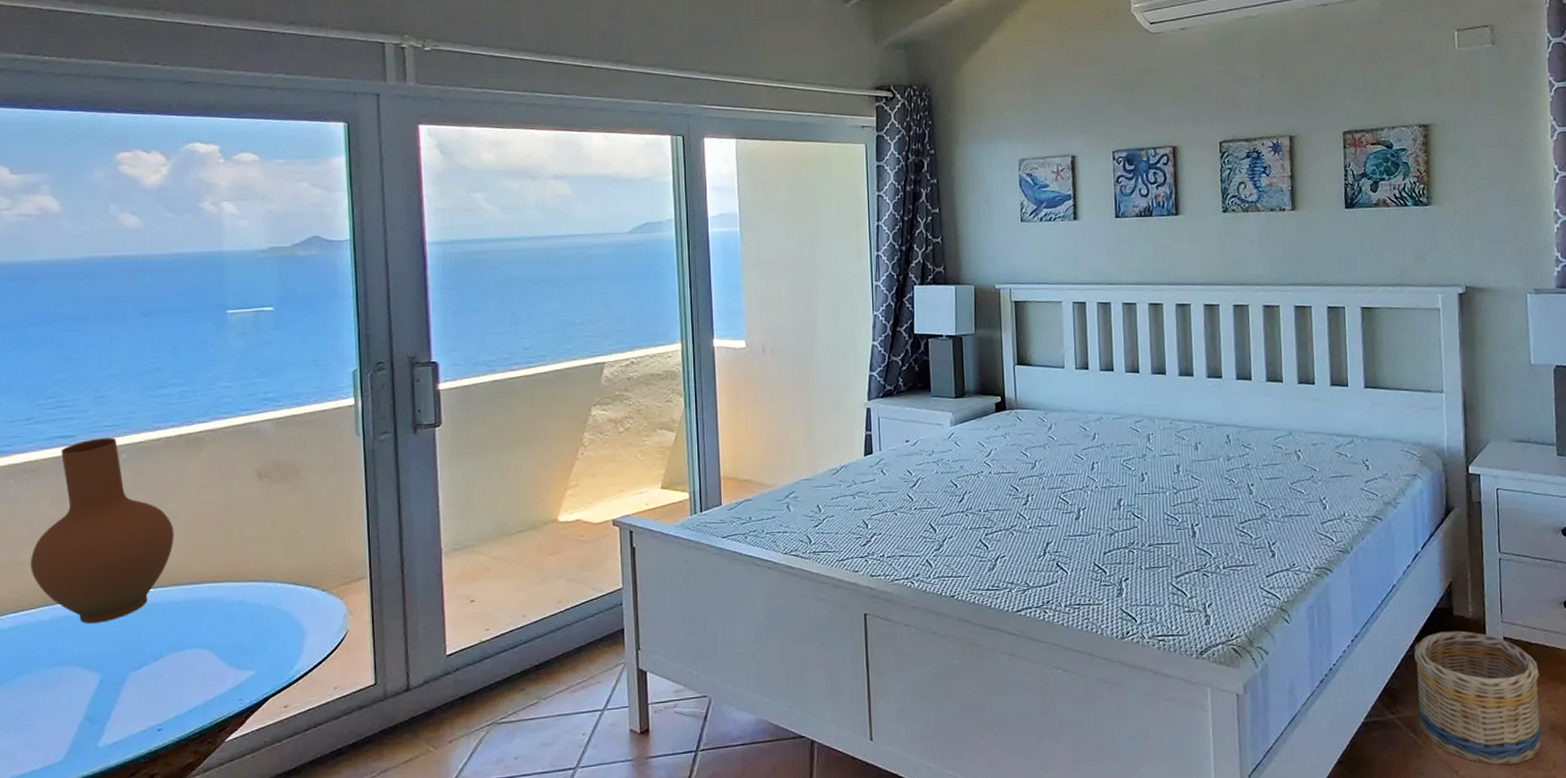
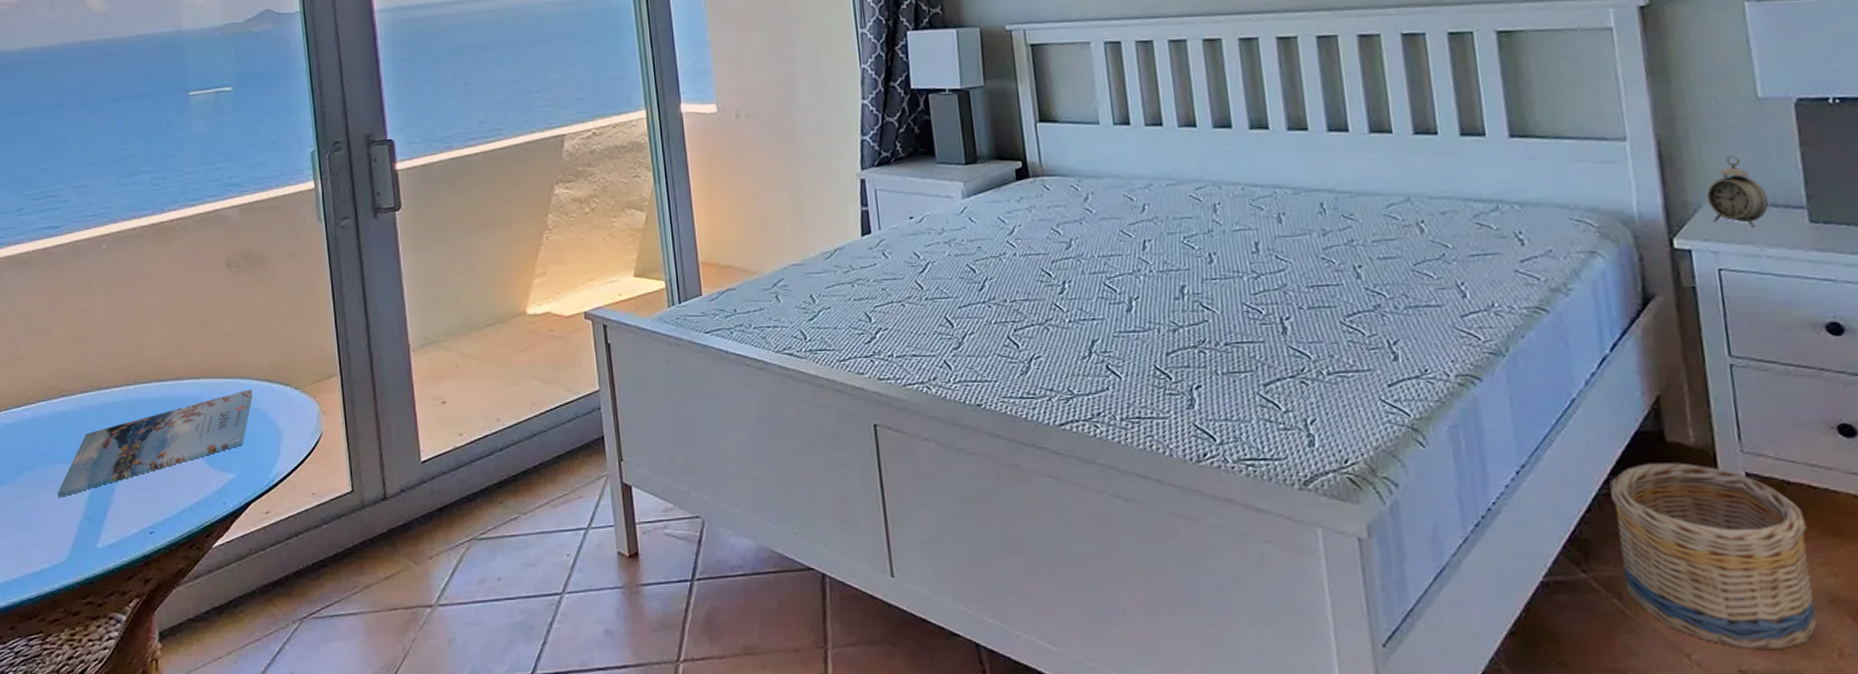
vase: present [30,438,174,624] -> none [27,228,154,420]
magazine: none [57,592,277,700] -> present [58,389,253,497]
alarm clock: none [1493,406,1532,459] -> present [1707,155,1769,228]

